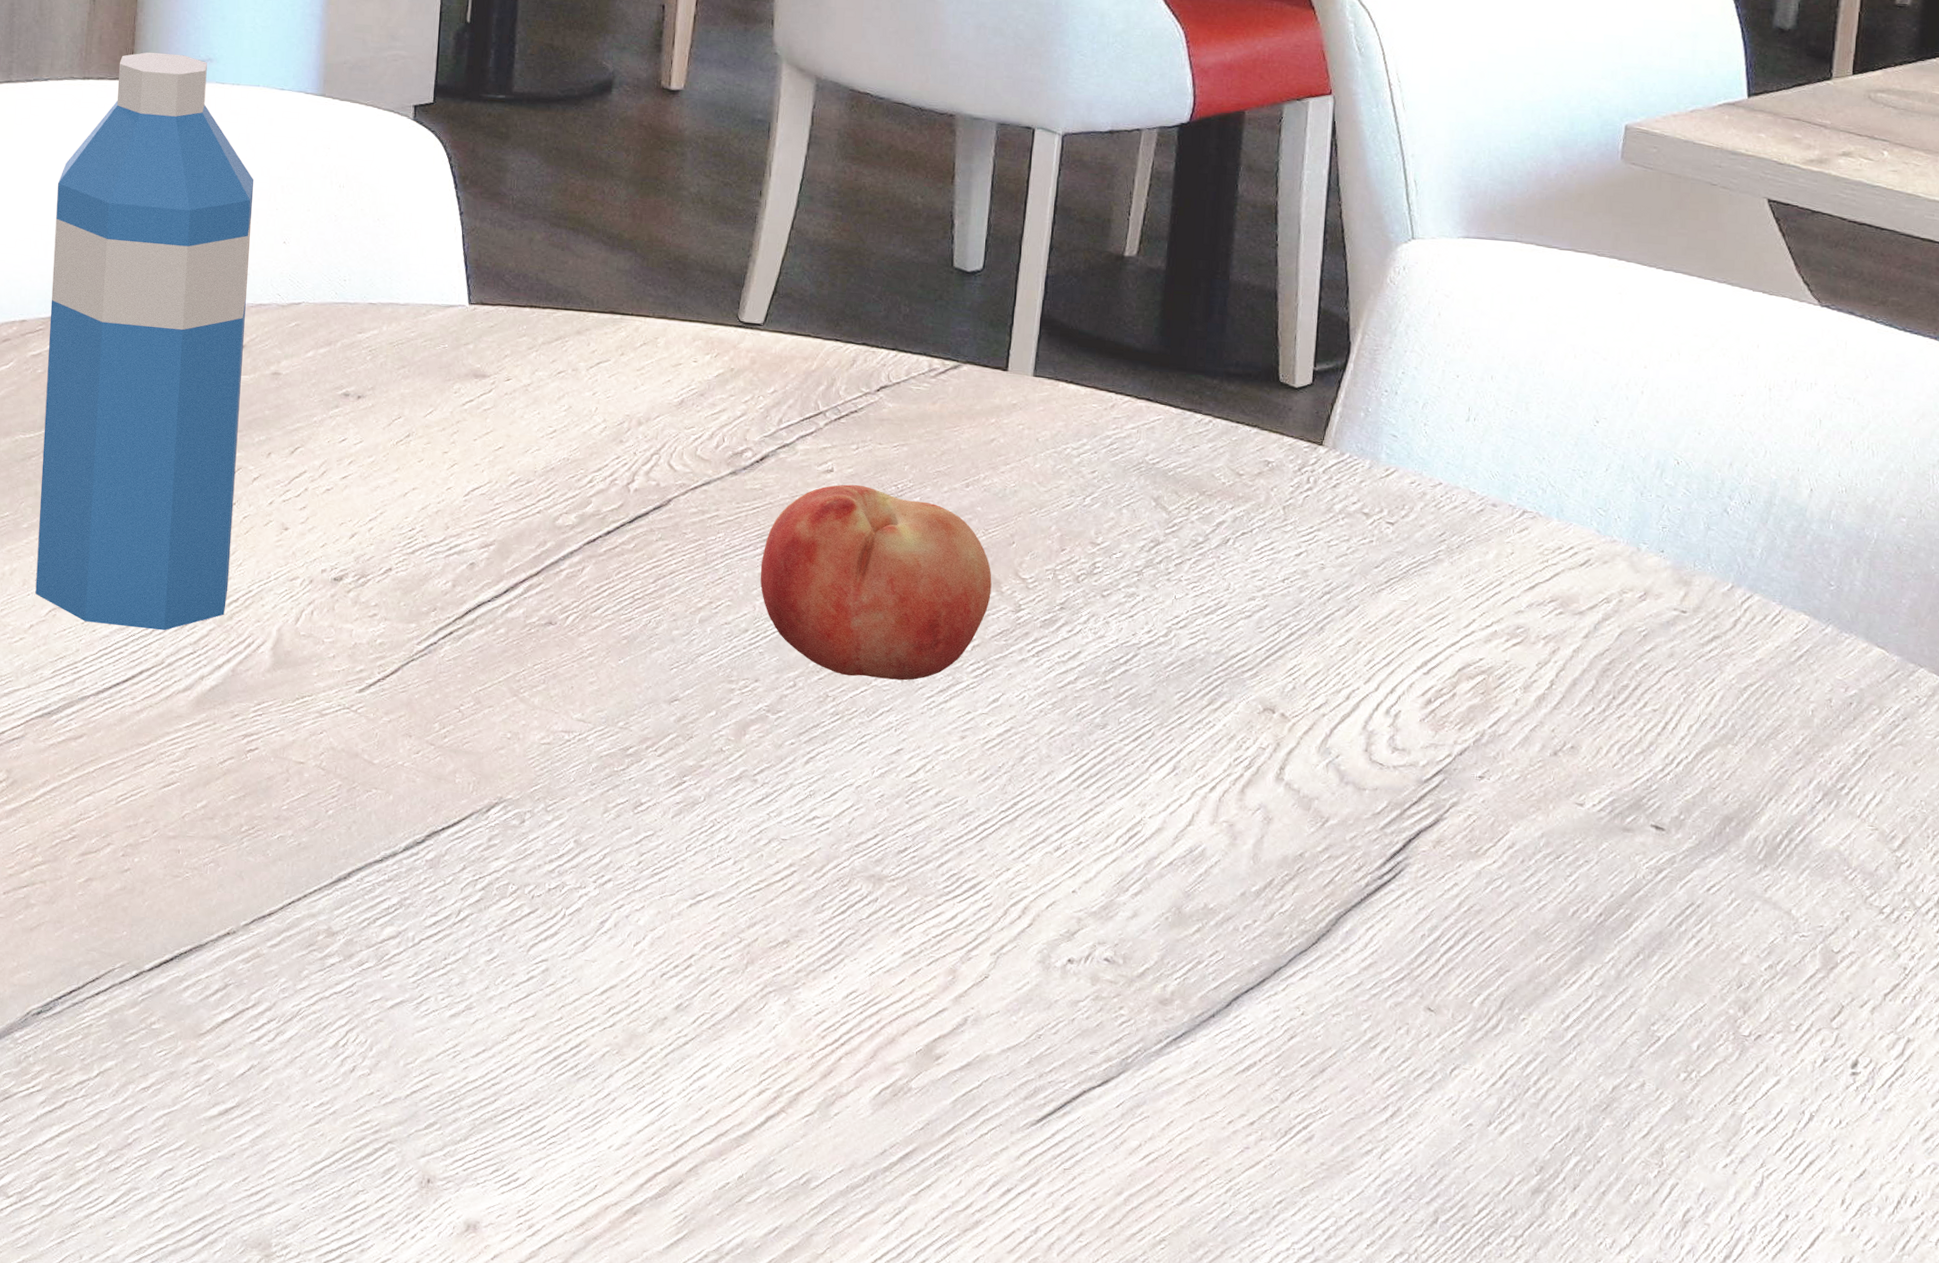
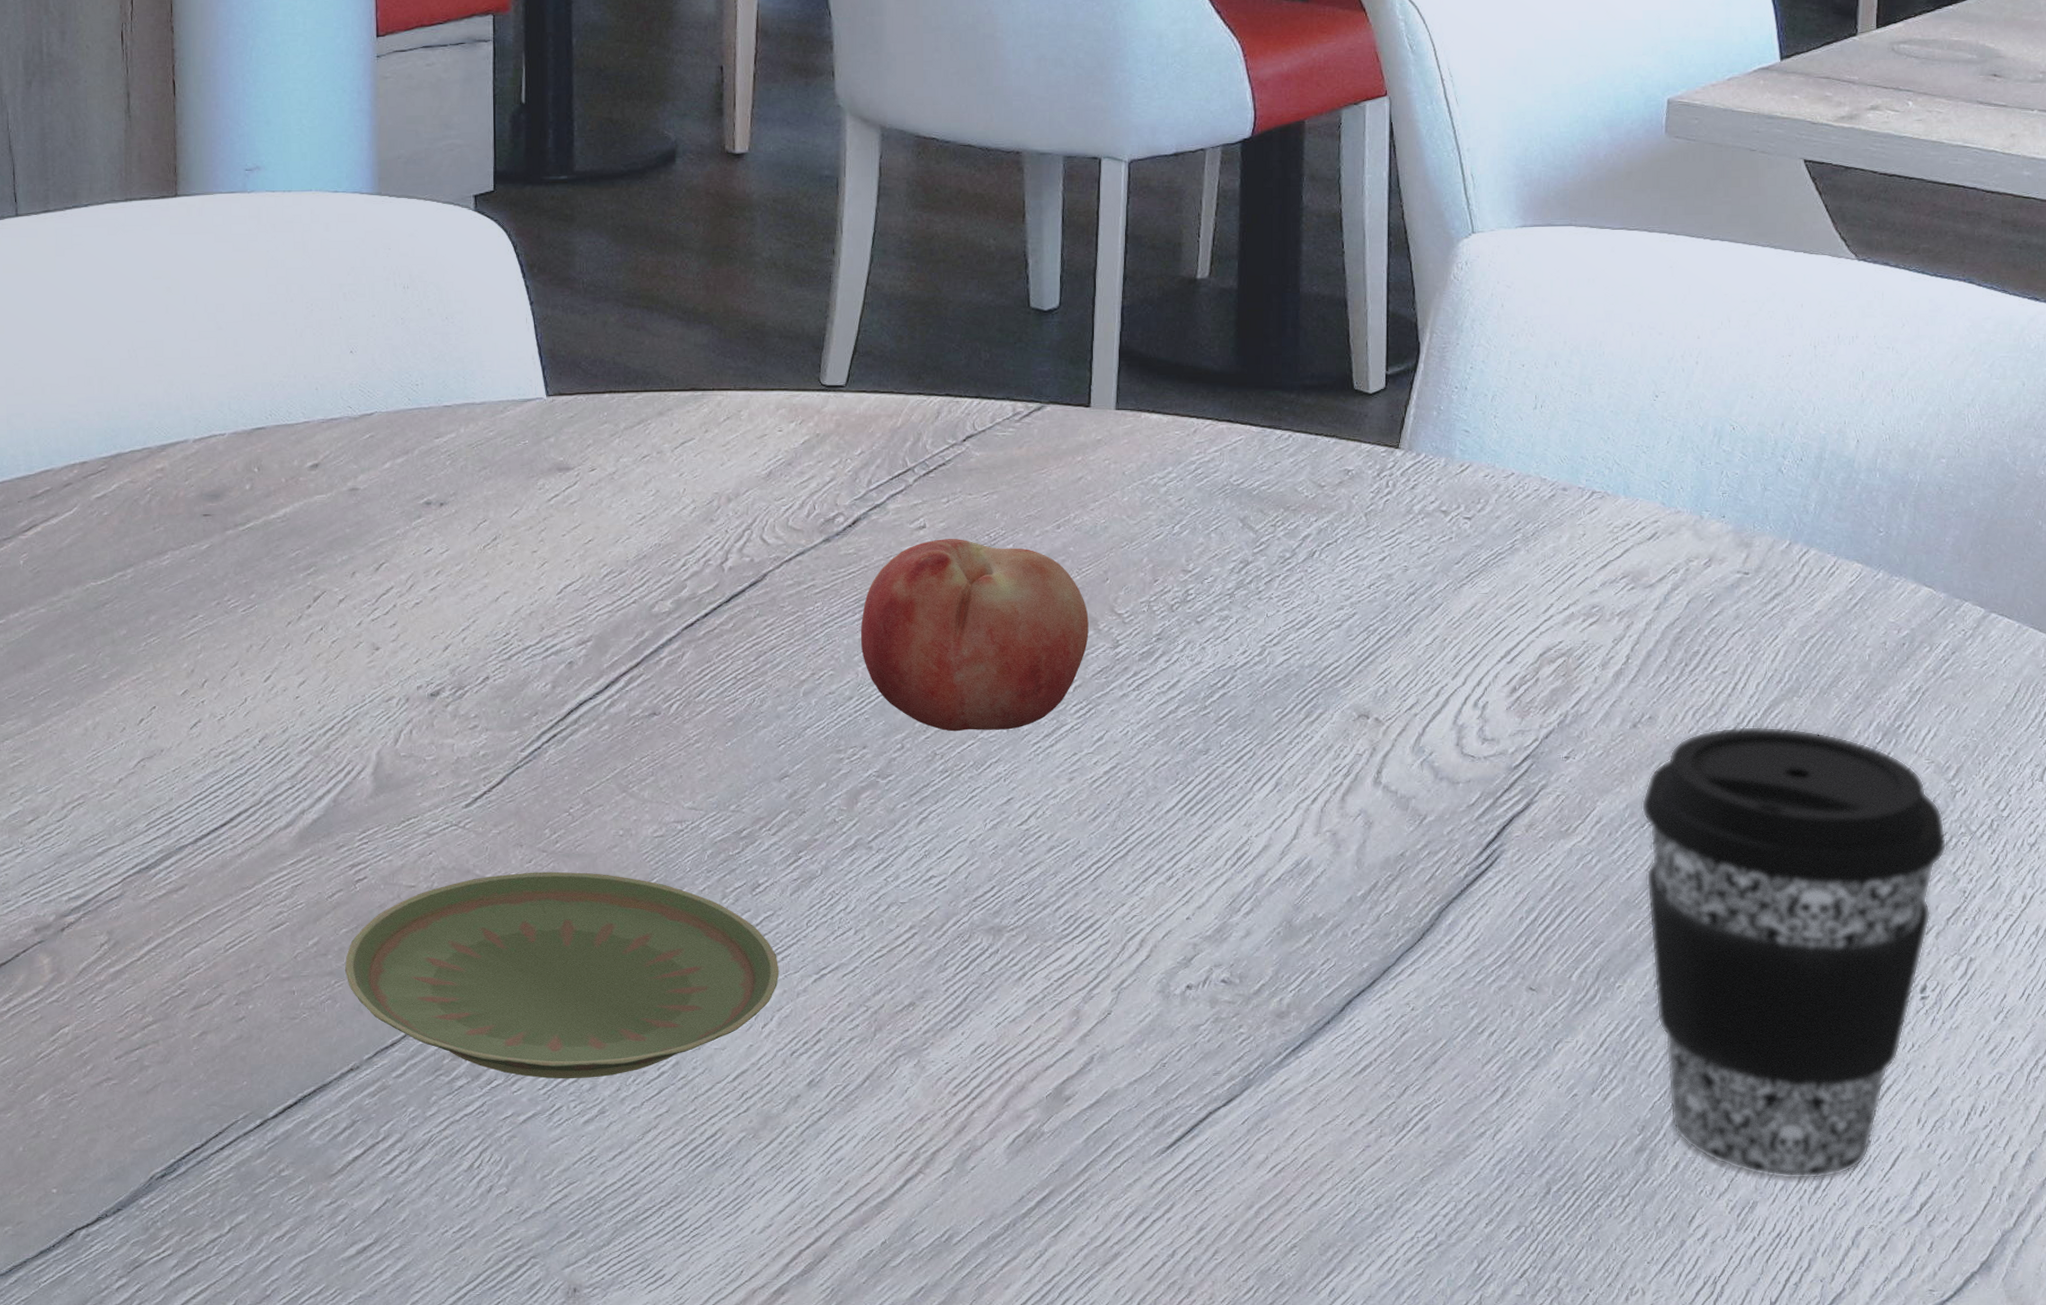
water bottle: present [35,52,254,631] -> none [108,165,323,769]
plate: none [229,762,656,974] -> present [344,871,780,1079]
coffee cup: none [1557,767,1889,1249] -> present [1641,726,1947,1180]

